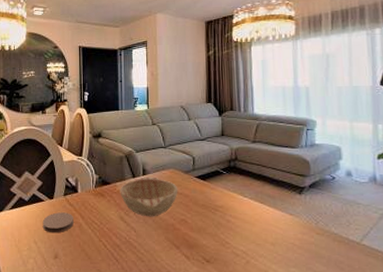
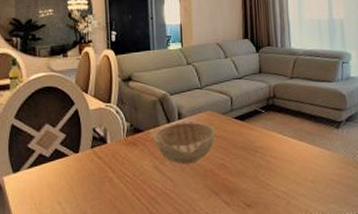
coaster: present [42,212,74,233] -> none [67,166,103,192]

